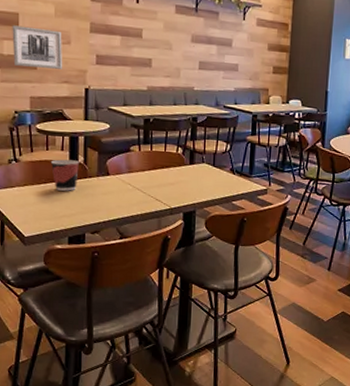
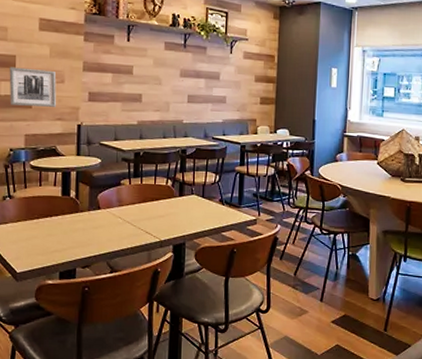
cup: present [50,159,79,191] -> none [43,195,71,226]

